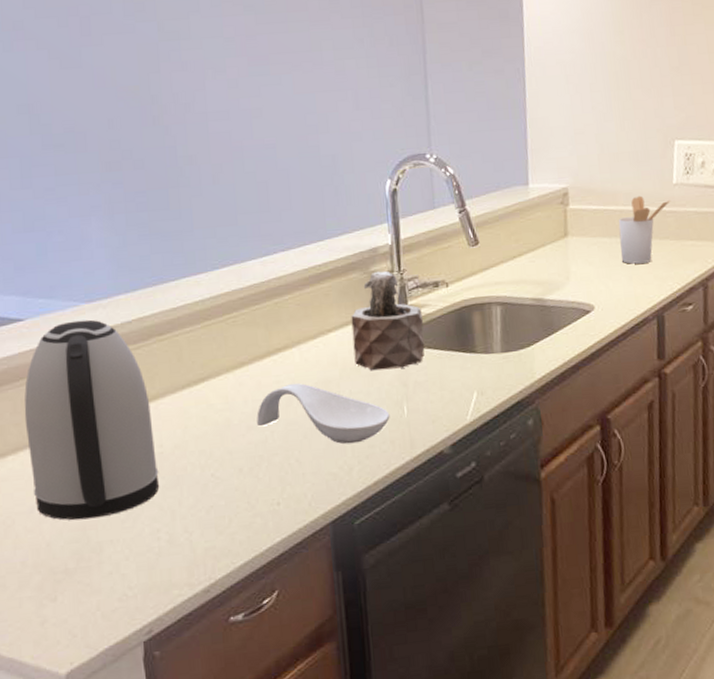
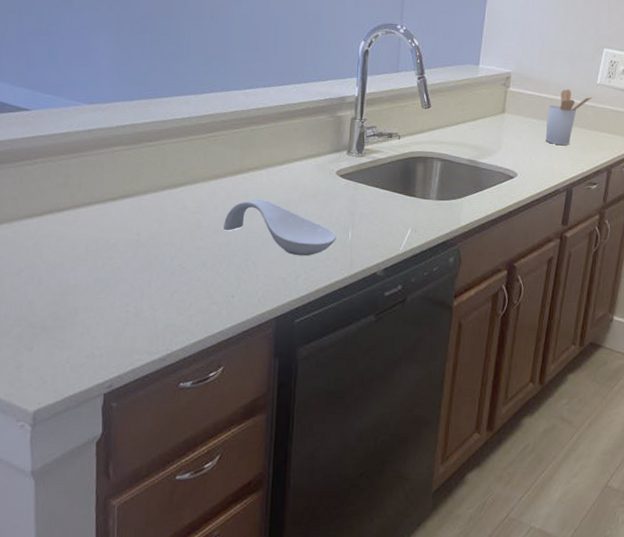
kettle: present [24,319,159,521] -> none [21,117,134,287]
succulent plant: present [351,270,425,370] -> none [313,117,375,200]

